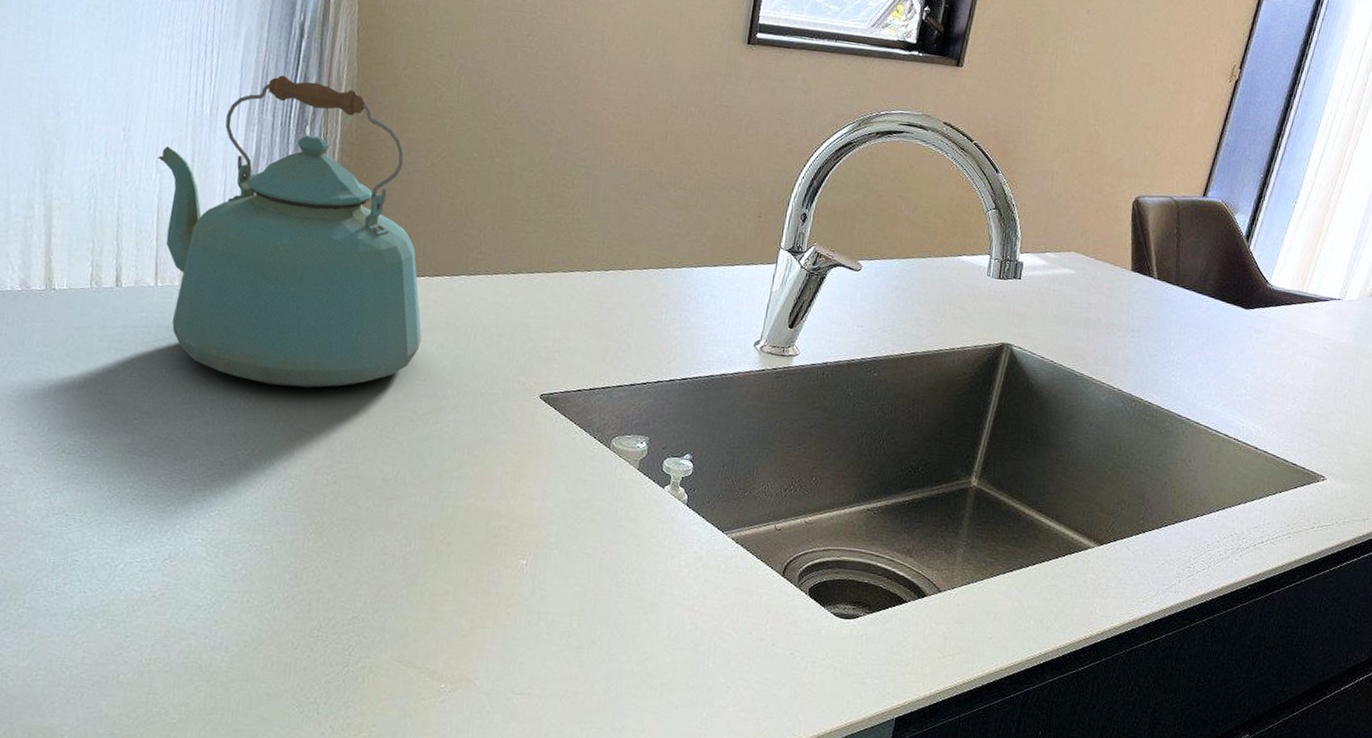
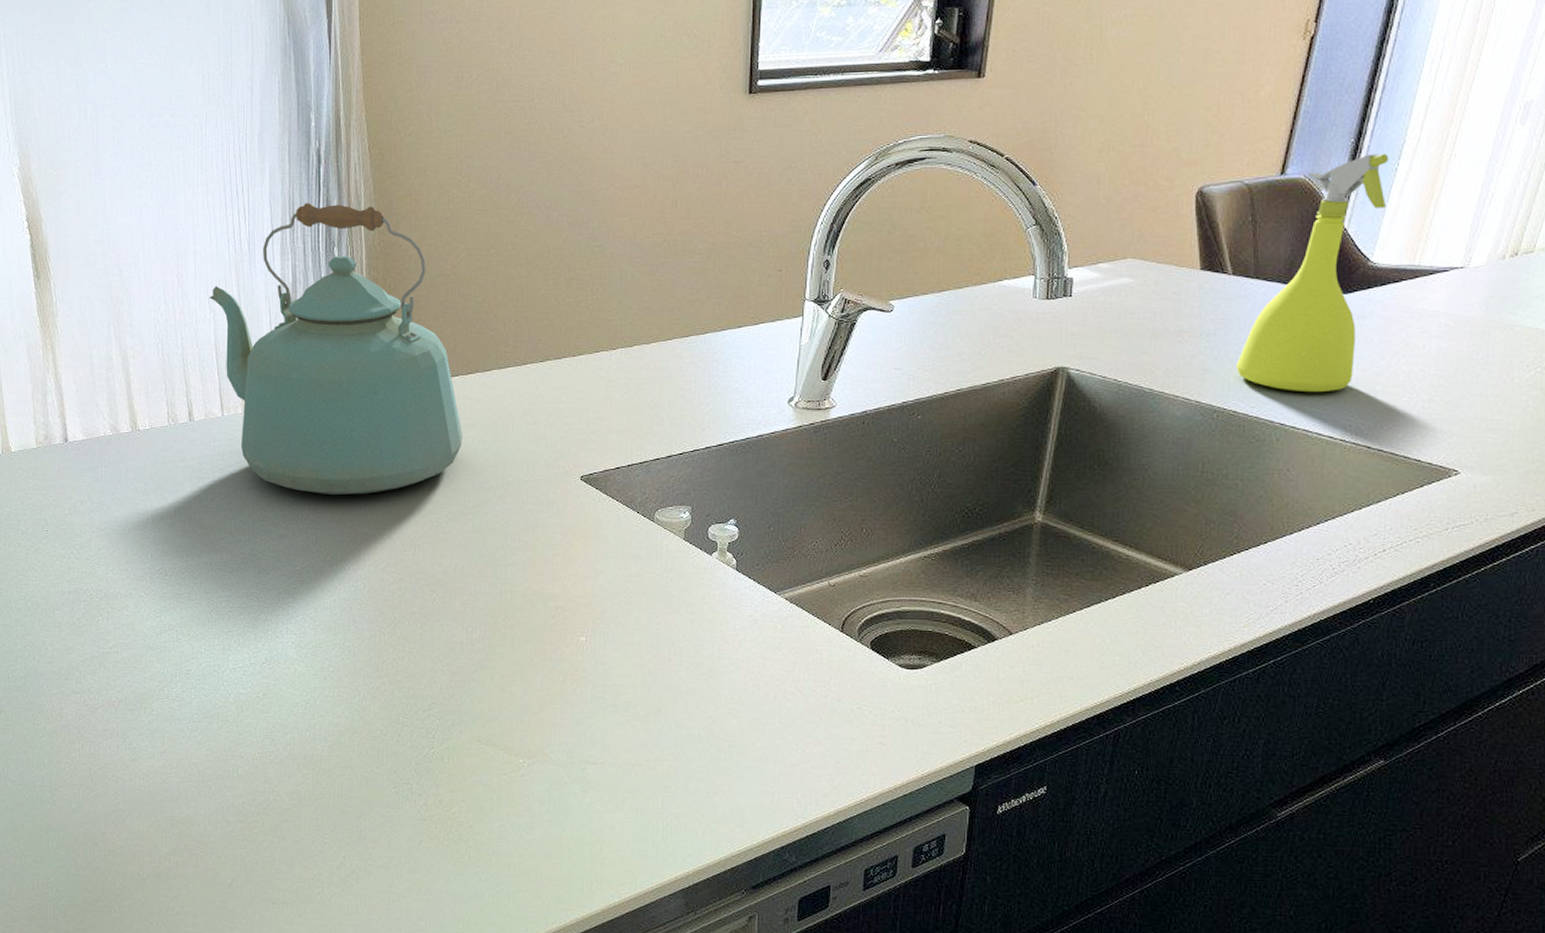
spray bottle: none [1154,190,1290,395] -> present [1237,154,1390,393]

